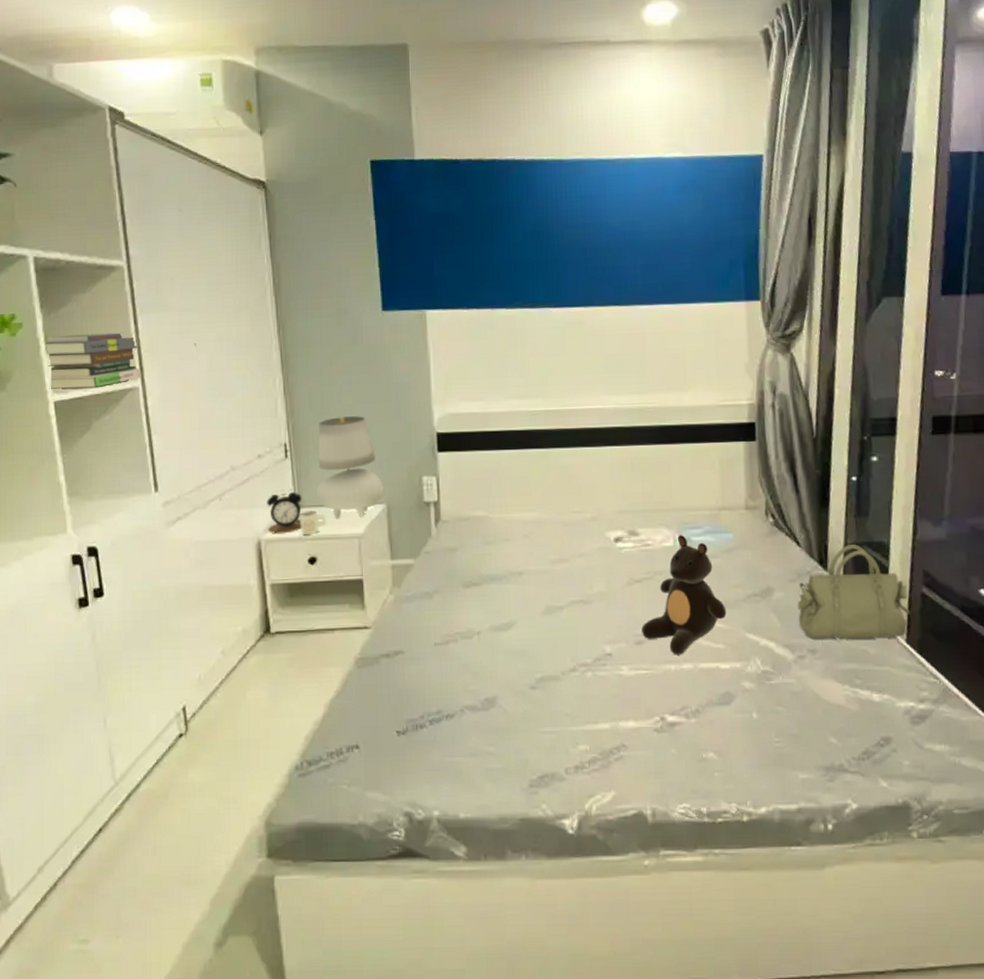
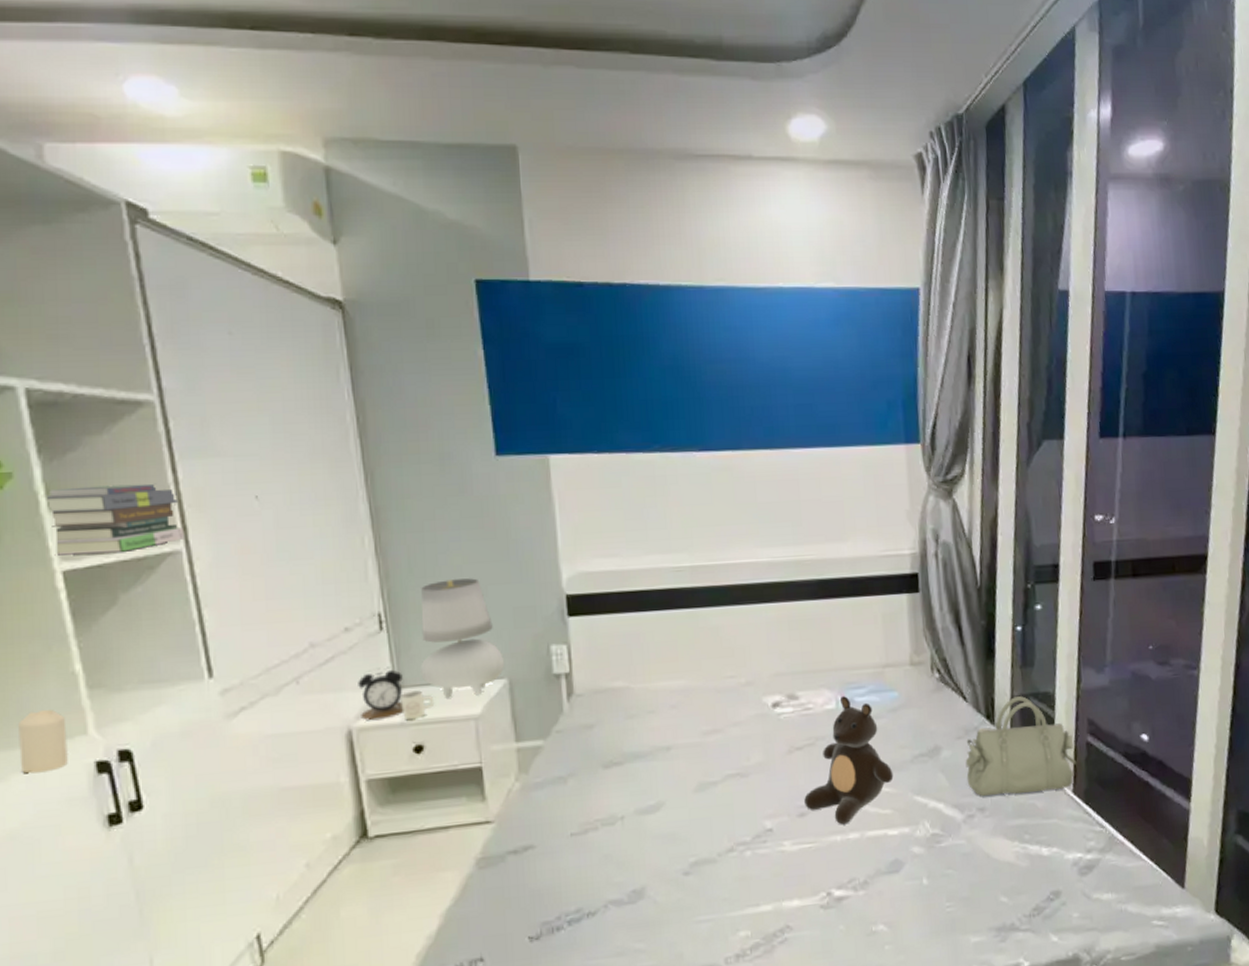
candle: none [19,512,52,562] -> present [18,710,68,774]

